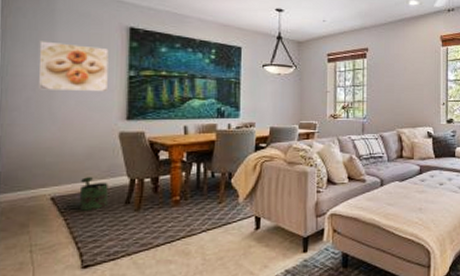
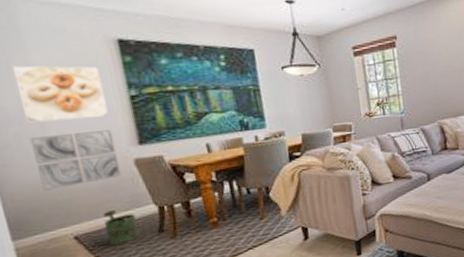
wall art: none [36,103,107,152] -> present [29,130,121,191]

